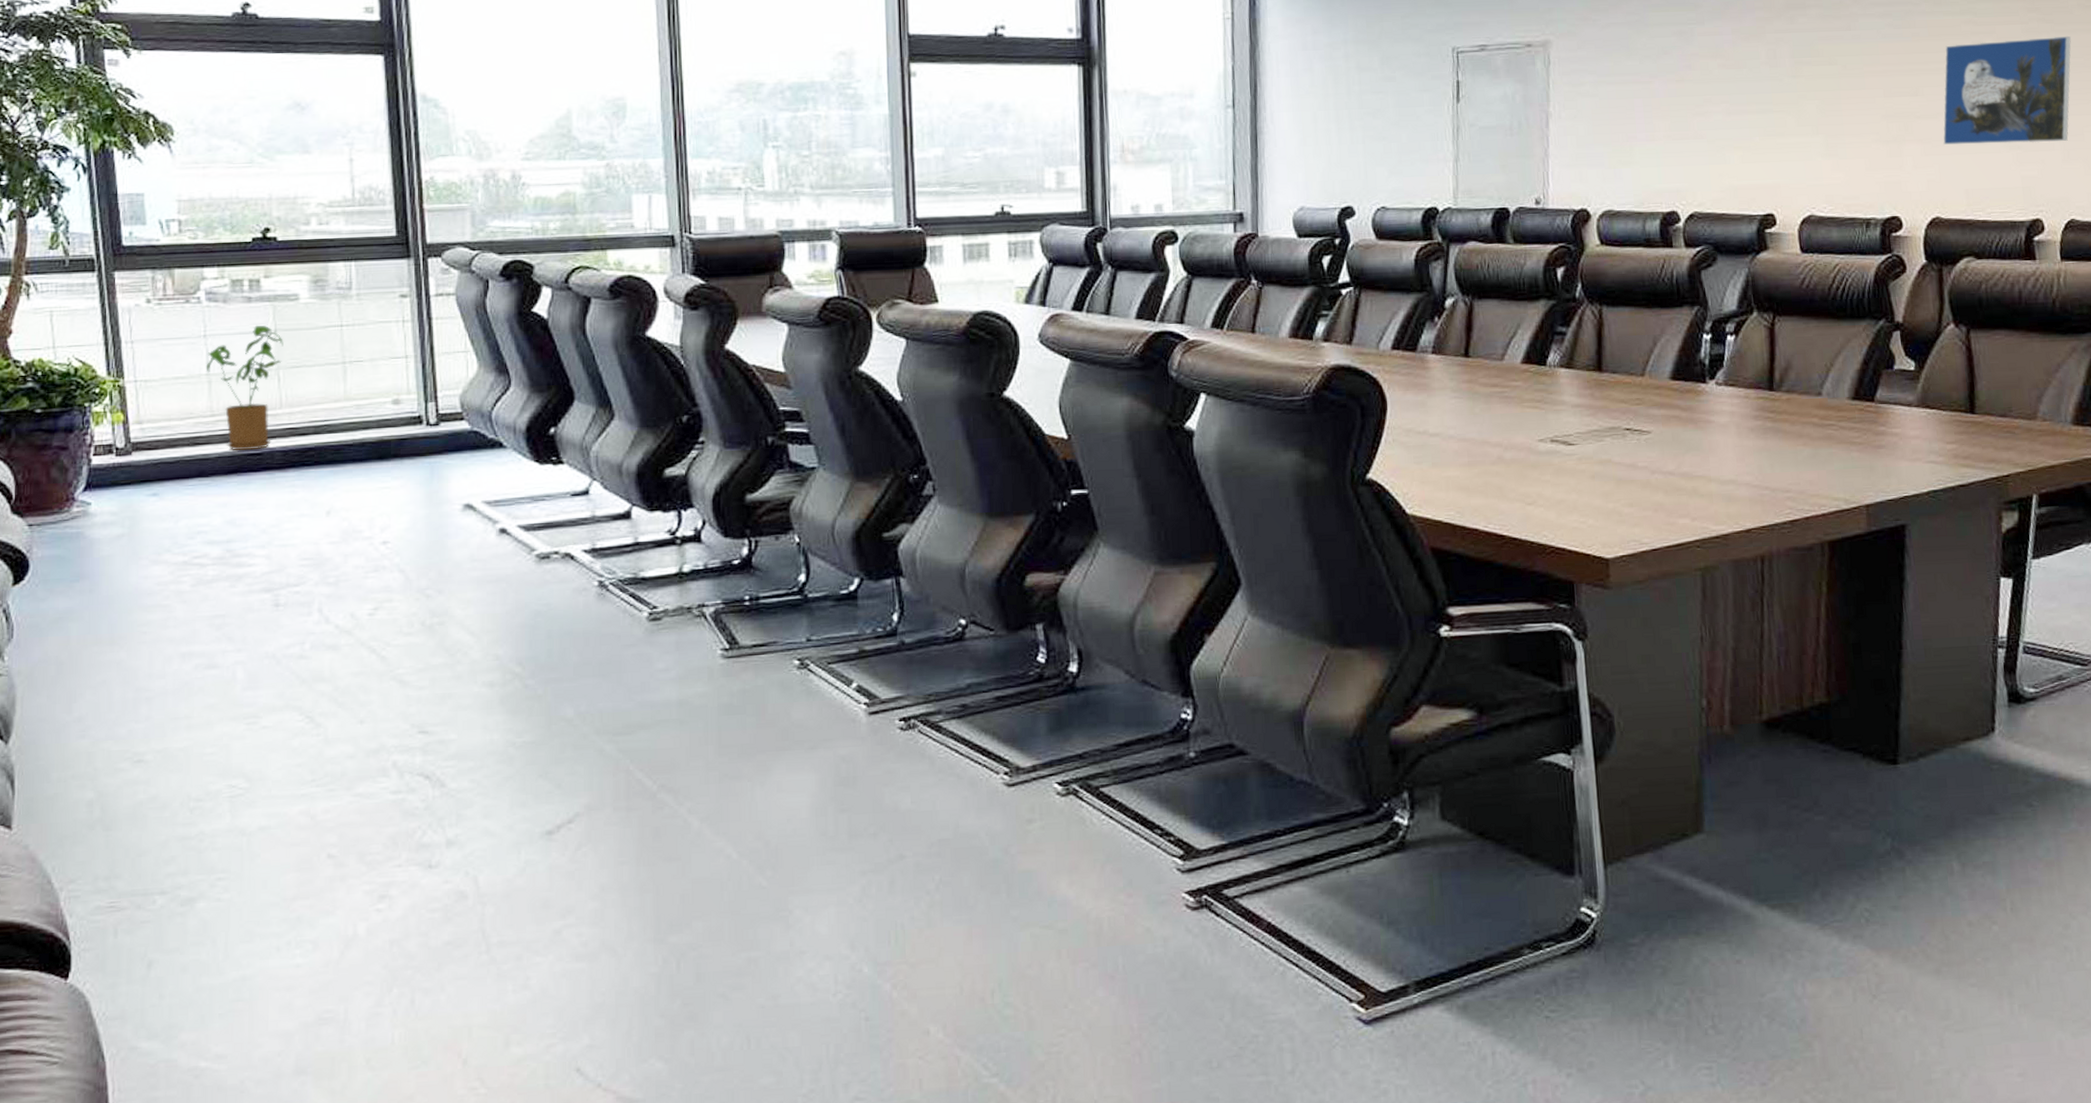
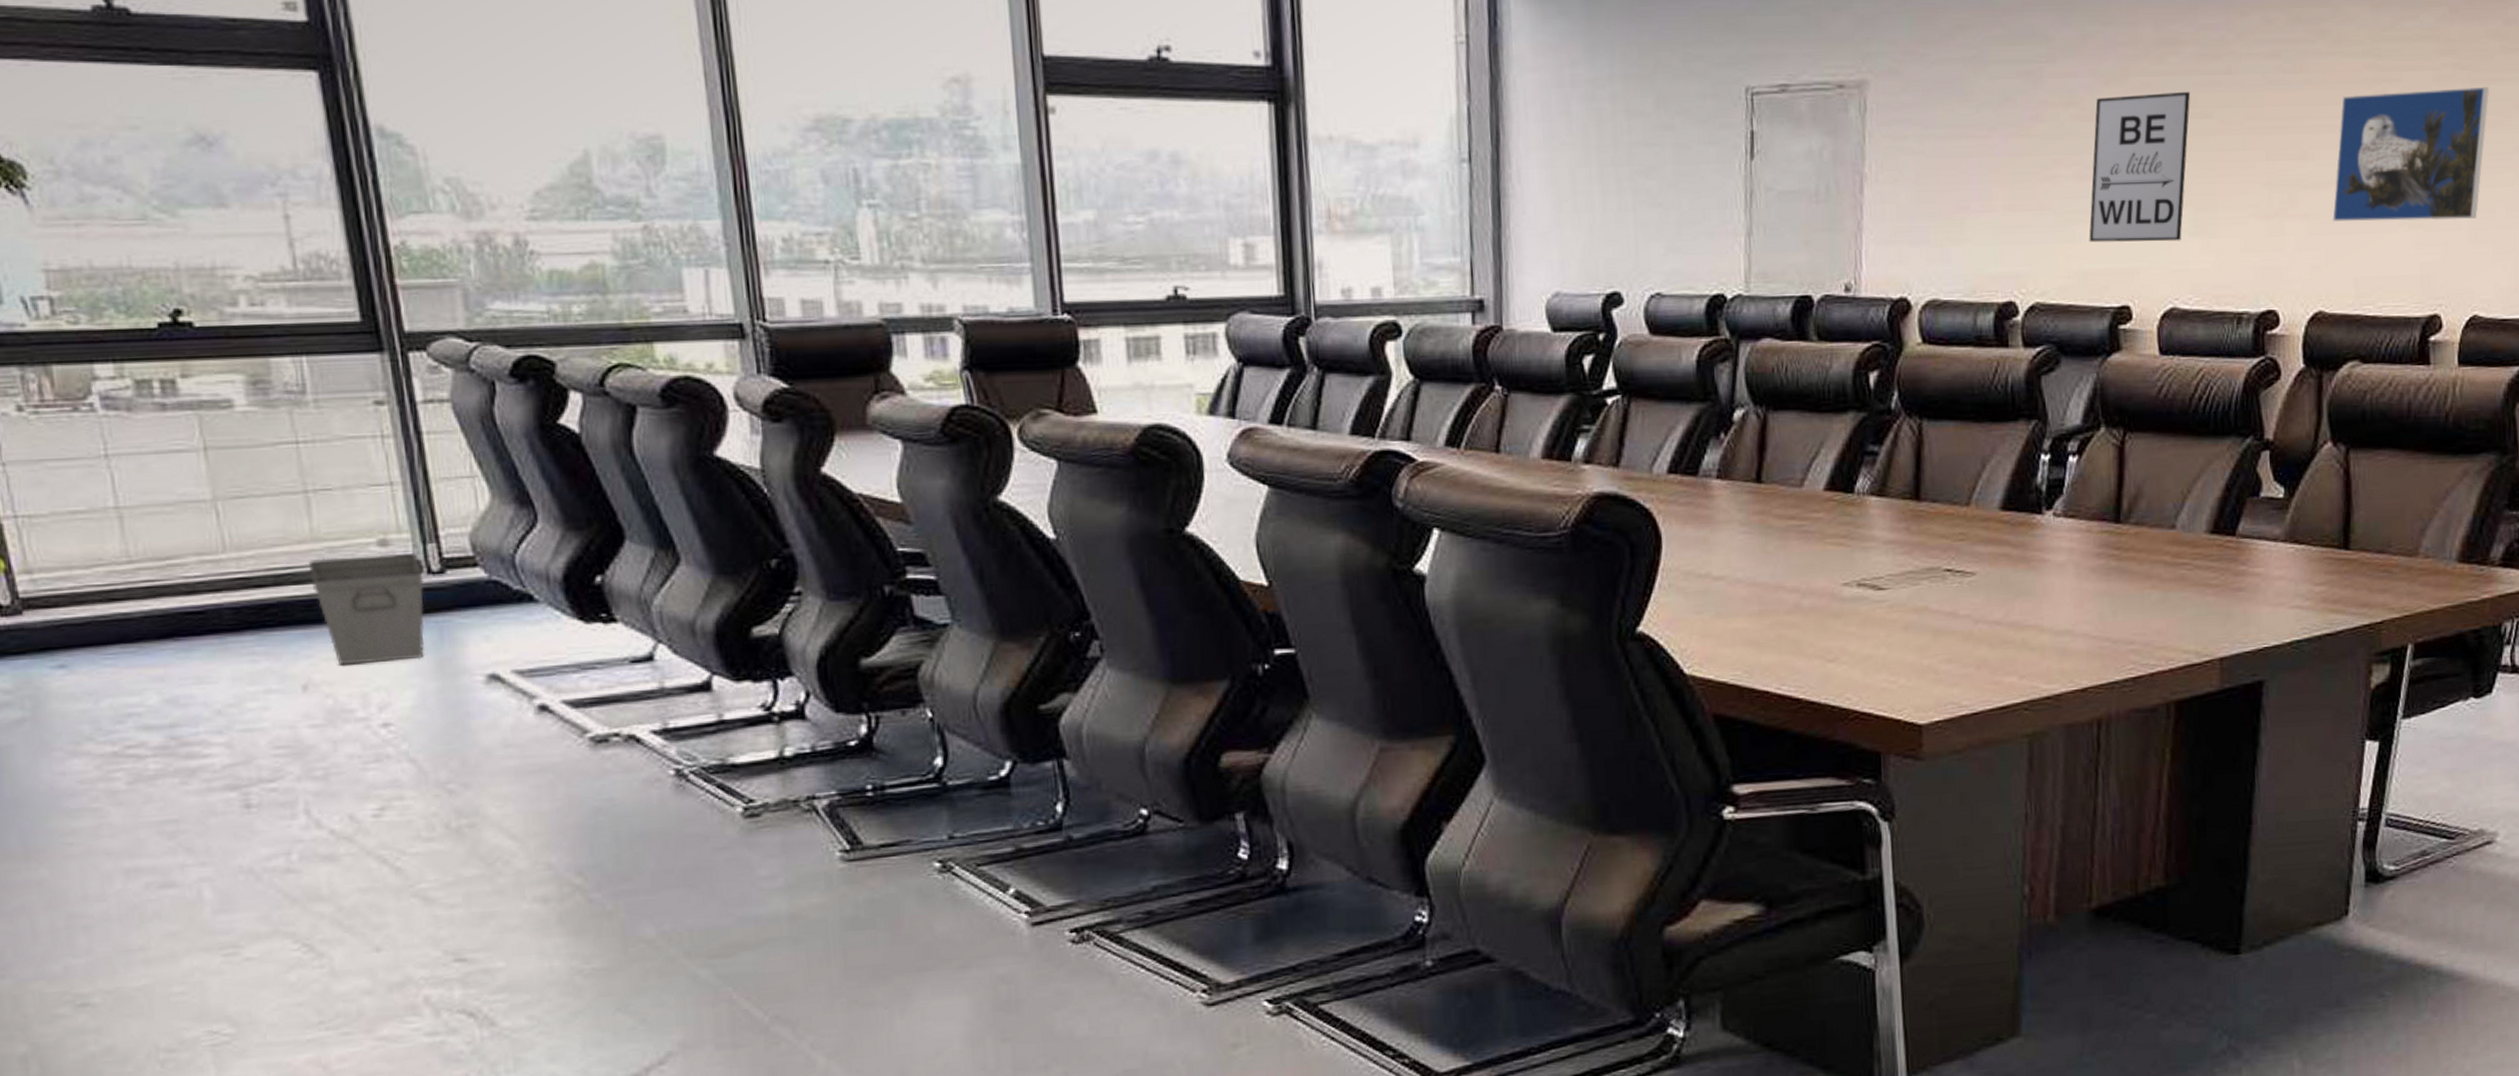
house plant: present [205,325,284,451] -> none [112,441,219,609]
storage bin: none [340,409,423,496] -> present [308,553,425,666]
wall art: none [1737,44,1817,164] -> present [2089,91,2191,243]

